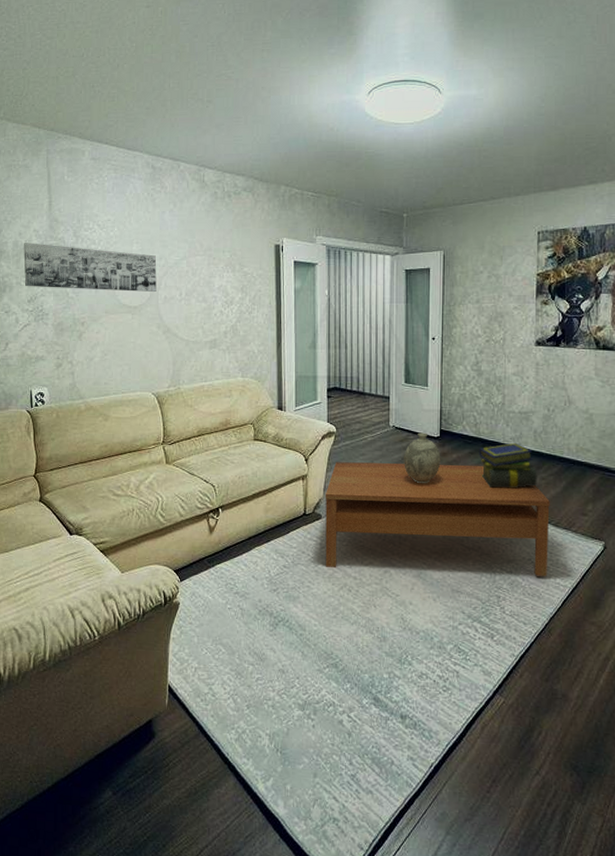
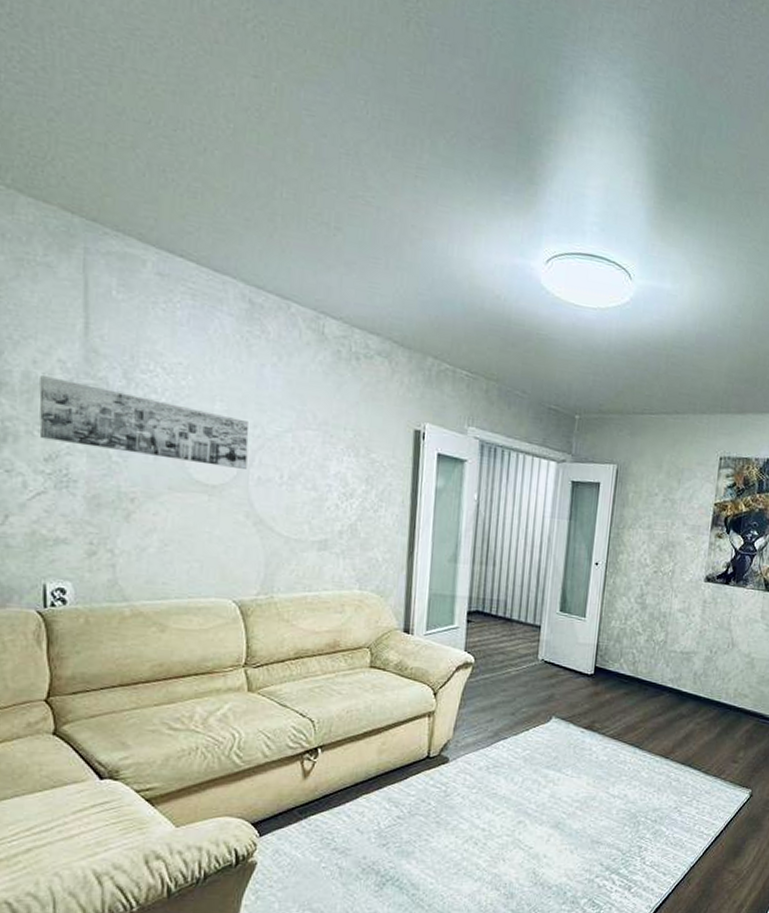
coffee table: present [325,462,550,577] -> none [448,697,703,825]
decorative vase: present [404,432,441,484] -> none [550,668,593,726]
stack of books: present [479,442,537,489] -> none [634,684,693,733]

